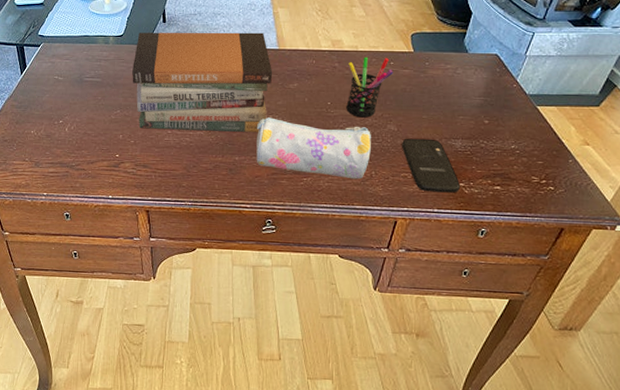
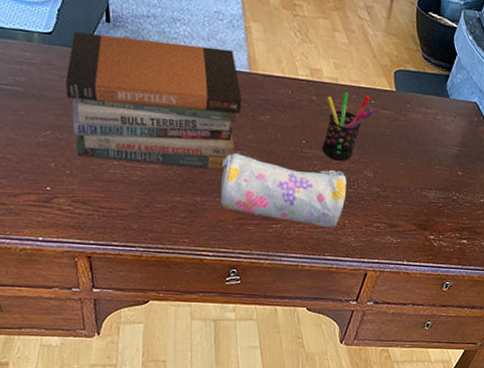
smartphone: present [402,138,460,193] -> none [377,186,430,246]

